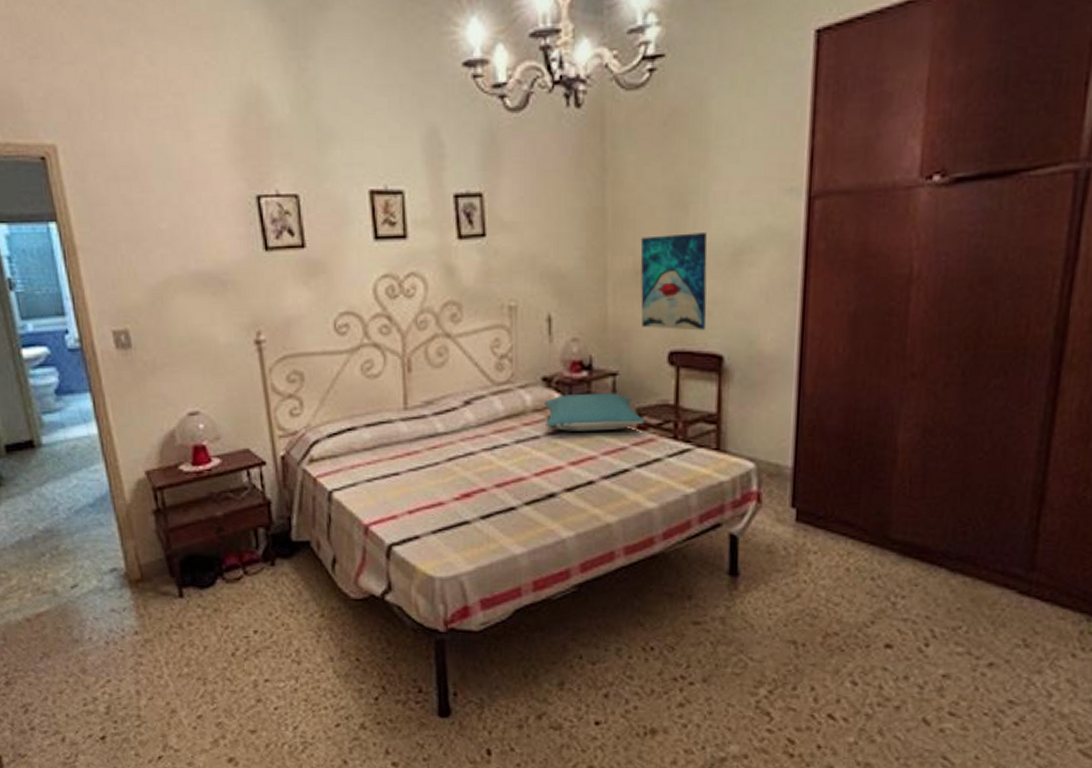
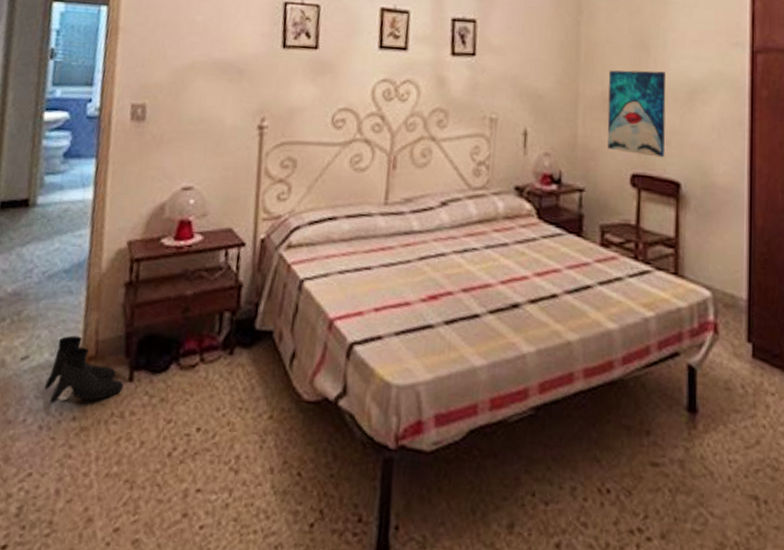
boots: none [100,562,177,623] -> present [44,335,125,404]
pillow: present [543,393,646,431] -> none [514,205,609,245]

